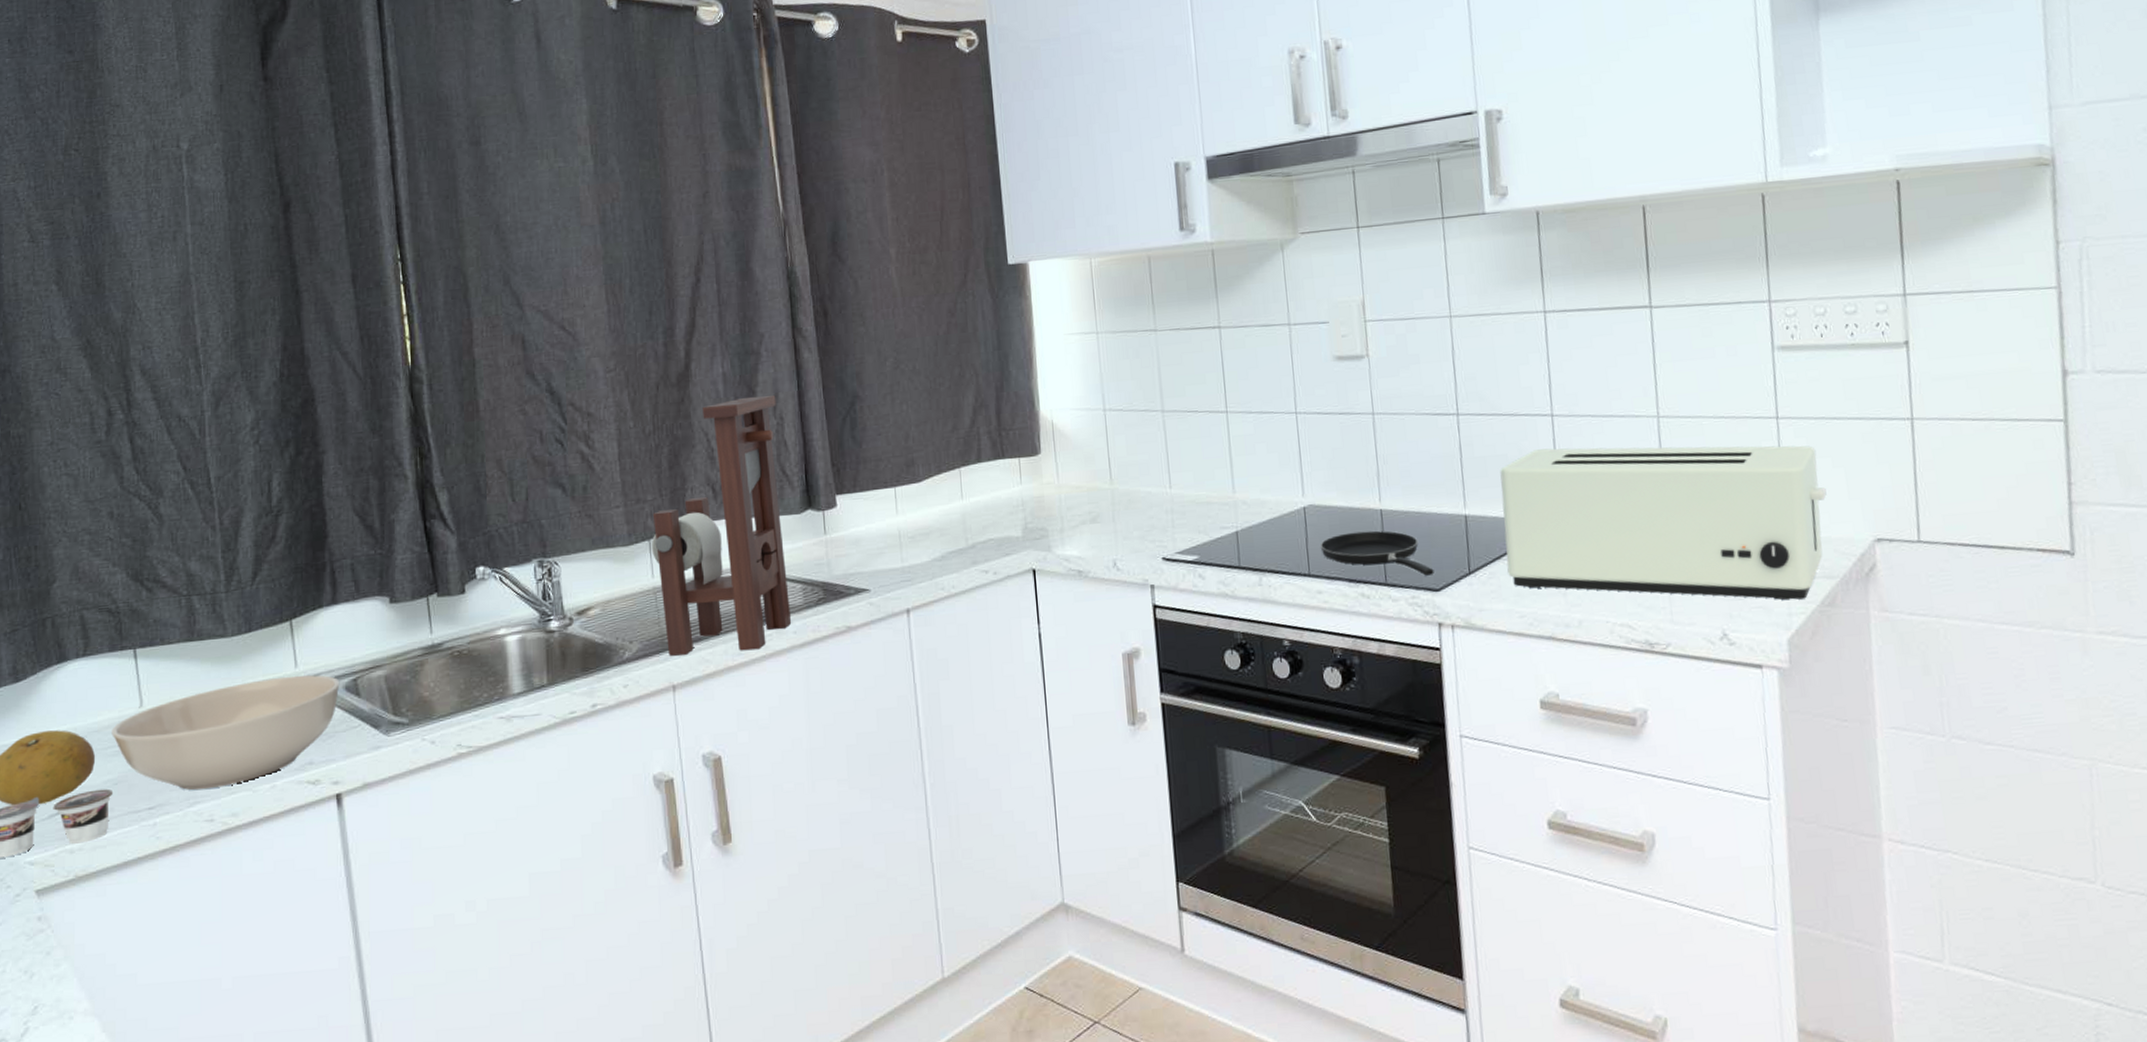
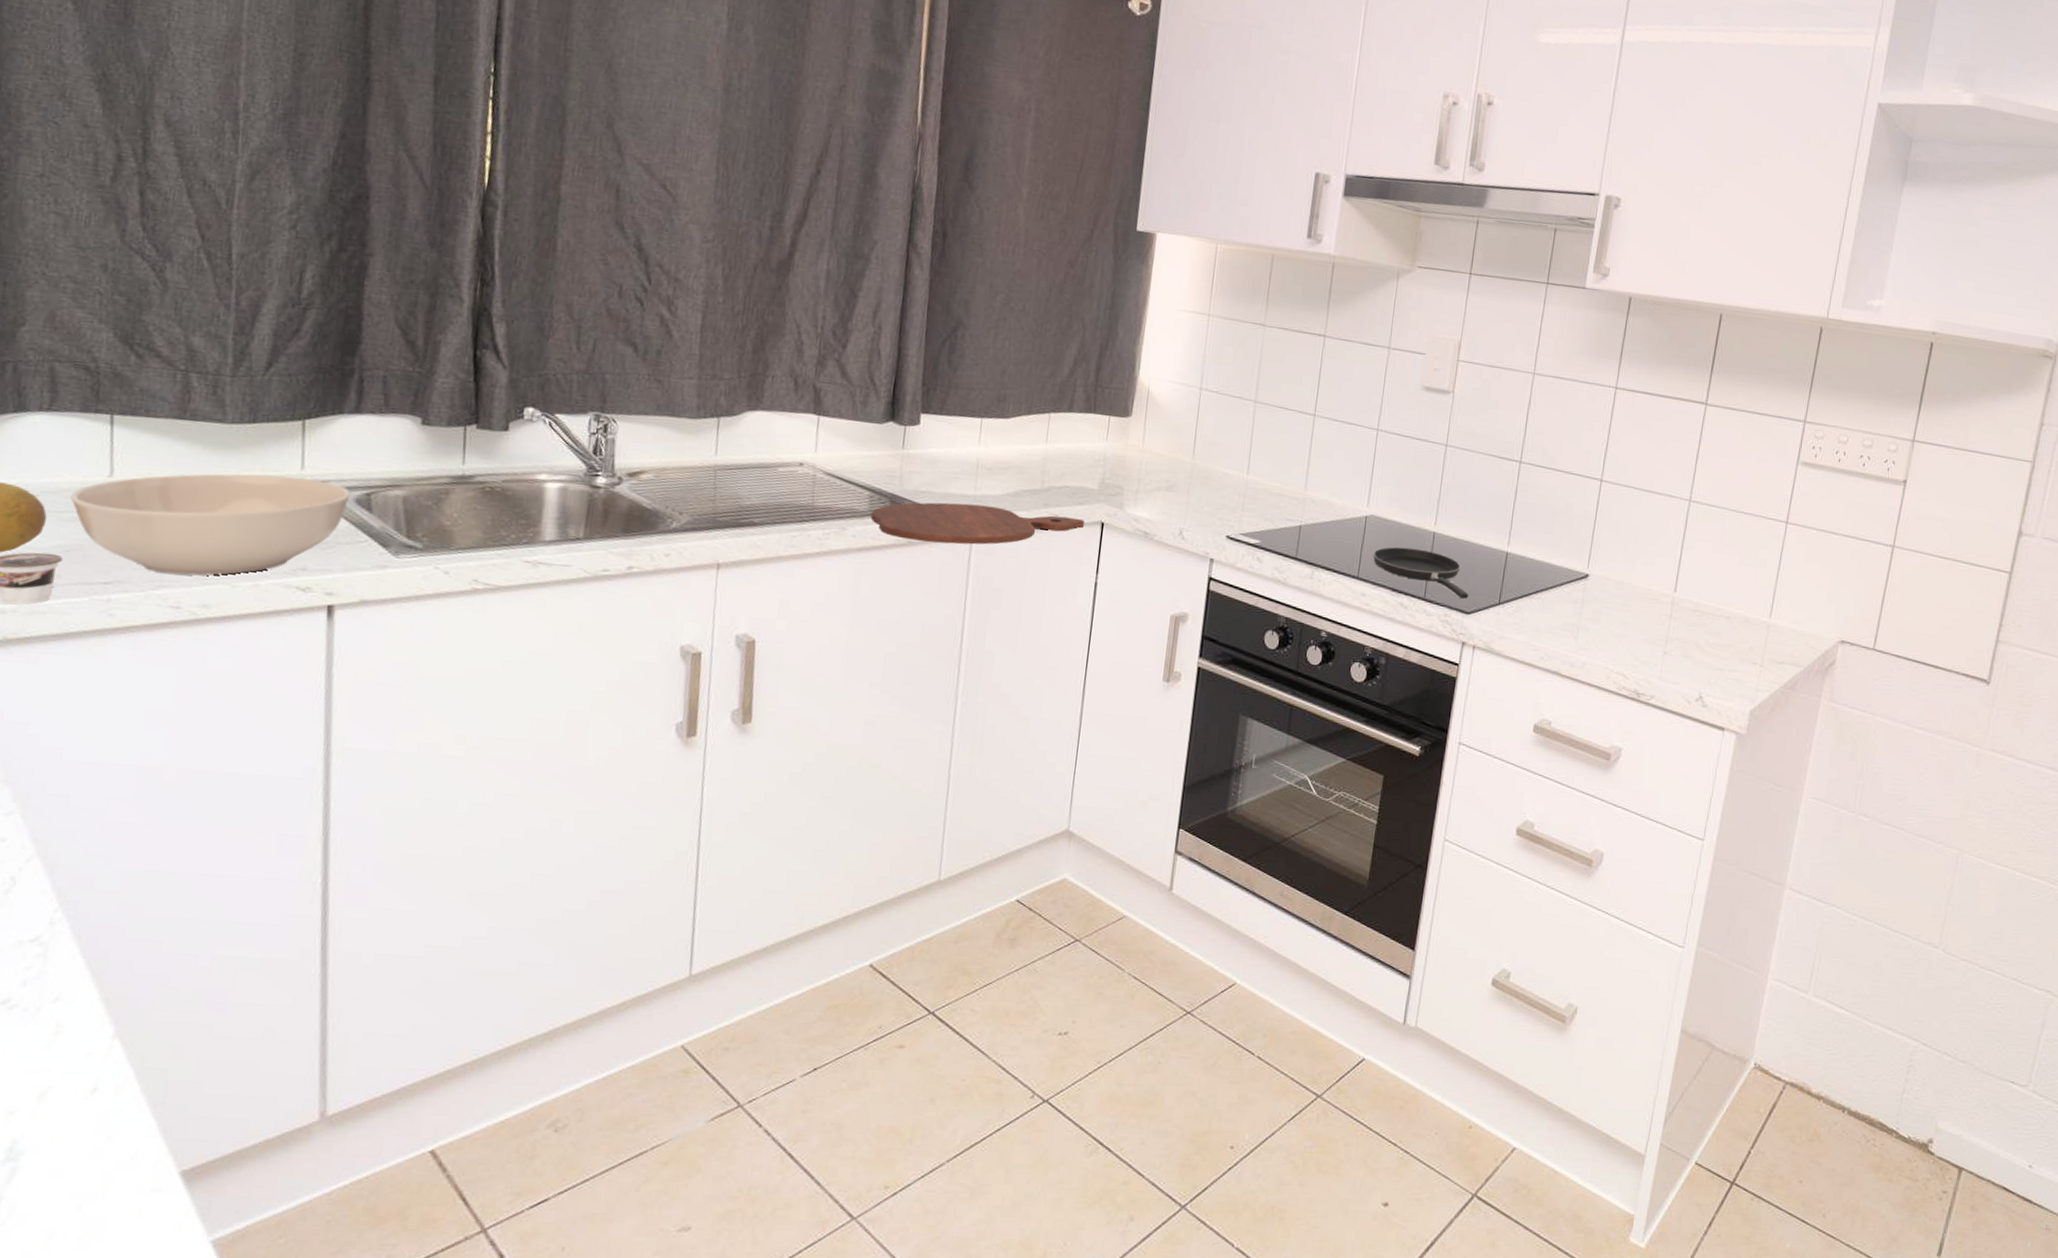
paper towel holder: present [651,395,792,657] -> none [718,298,878,546]
cutting board: none [807,570,1017,626] -> present [870,502,1085,545]
toaster: present [1500,445,1827,601] -> none [1532,507,1811,680]

